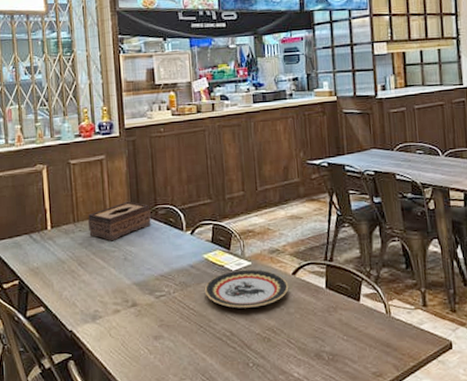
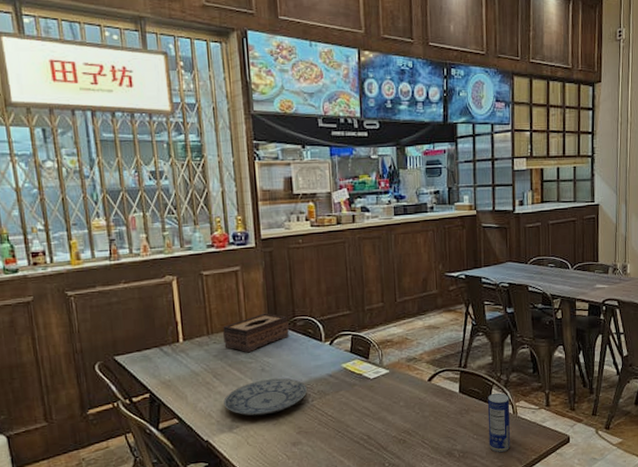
plate: none [87,268,170,307] -> present [223,378,308,416]
plate: present [204,269,289,308] -> none [343,377,424,414]
beverage can: none [357,289,385,358] -> present [487,392,510,453]

